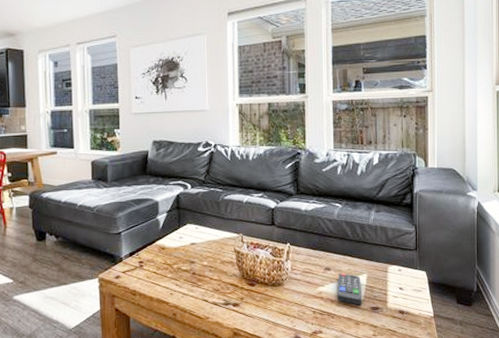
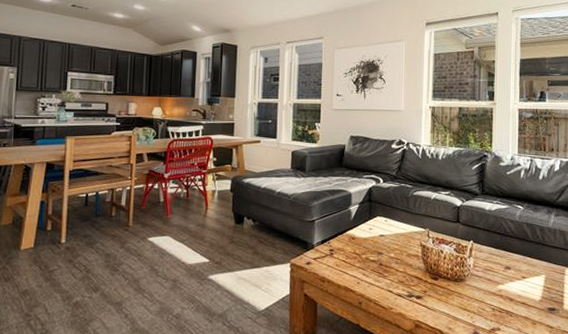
remote control: present [337,273,362,305] -> none [516,273,540,305]

